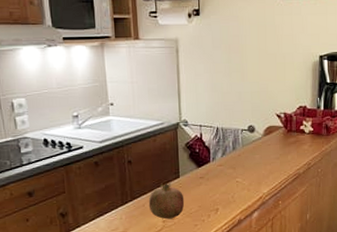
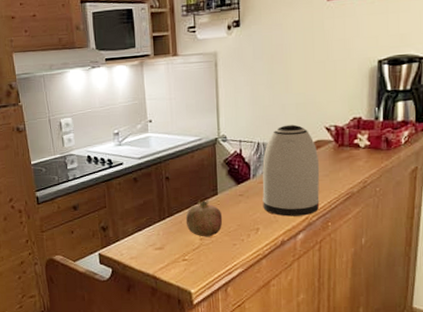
kettle: none [221,111,272,197] -> present [262,124,320,217]

